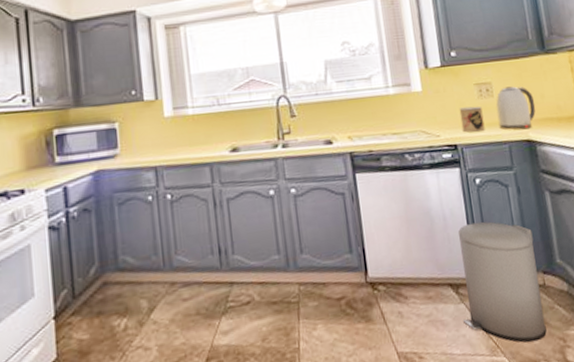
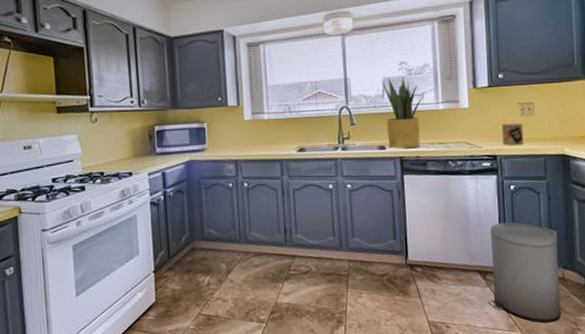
planter: none [324,58,372,143] -> present [382,77,425,149]
kettle: present [495,86,536,130] -> none [536,107,574,146]

